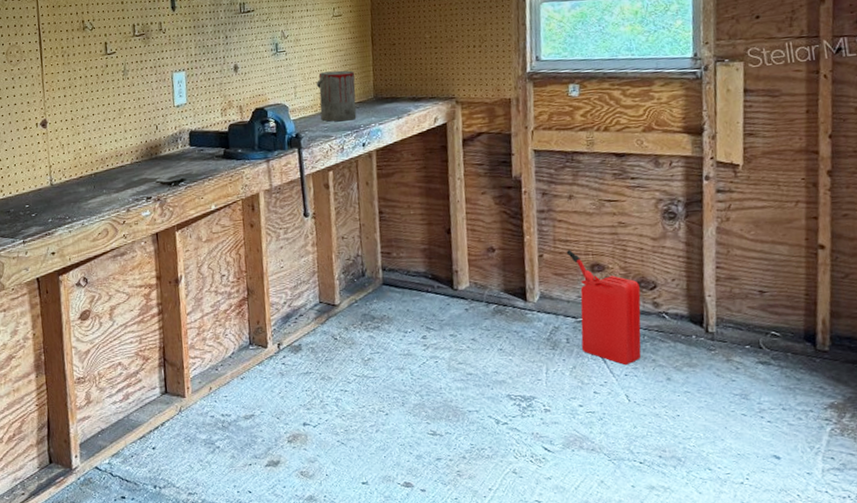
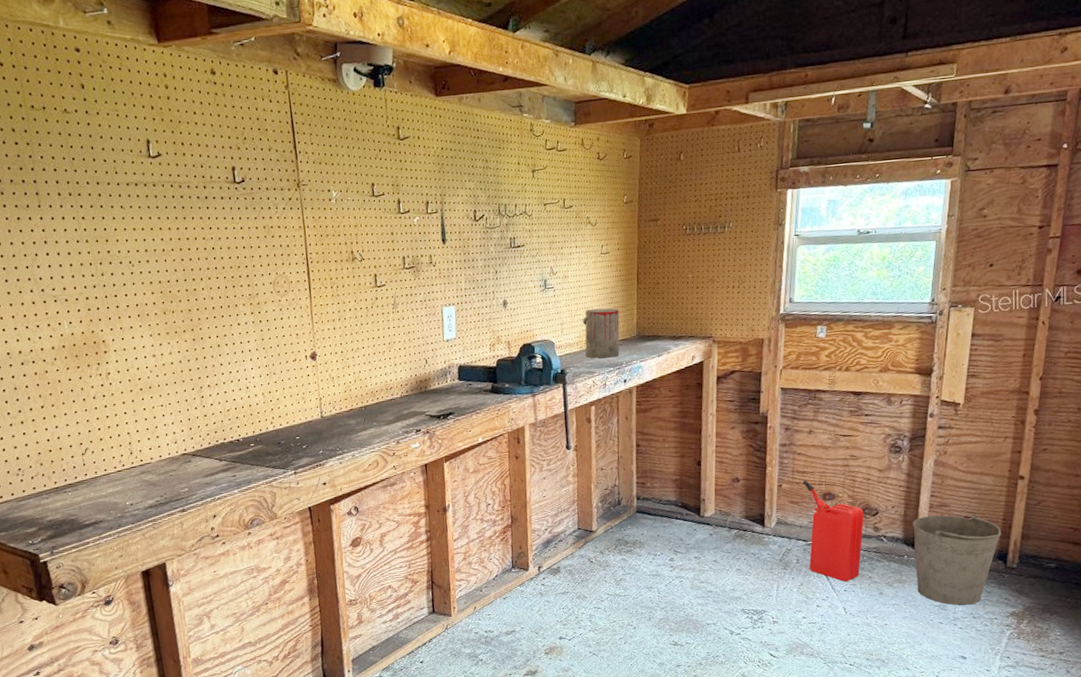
bucket: none [698,288,806,395] -> present [913,514,1002,606]

